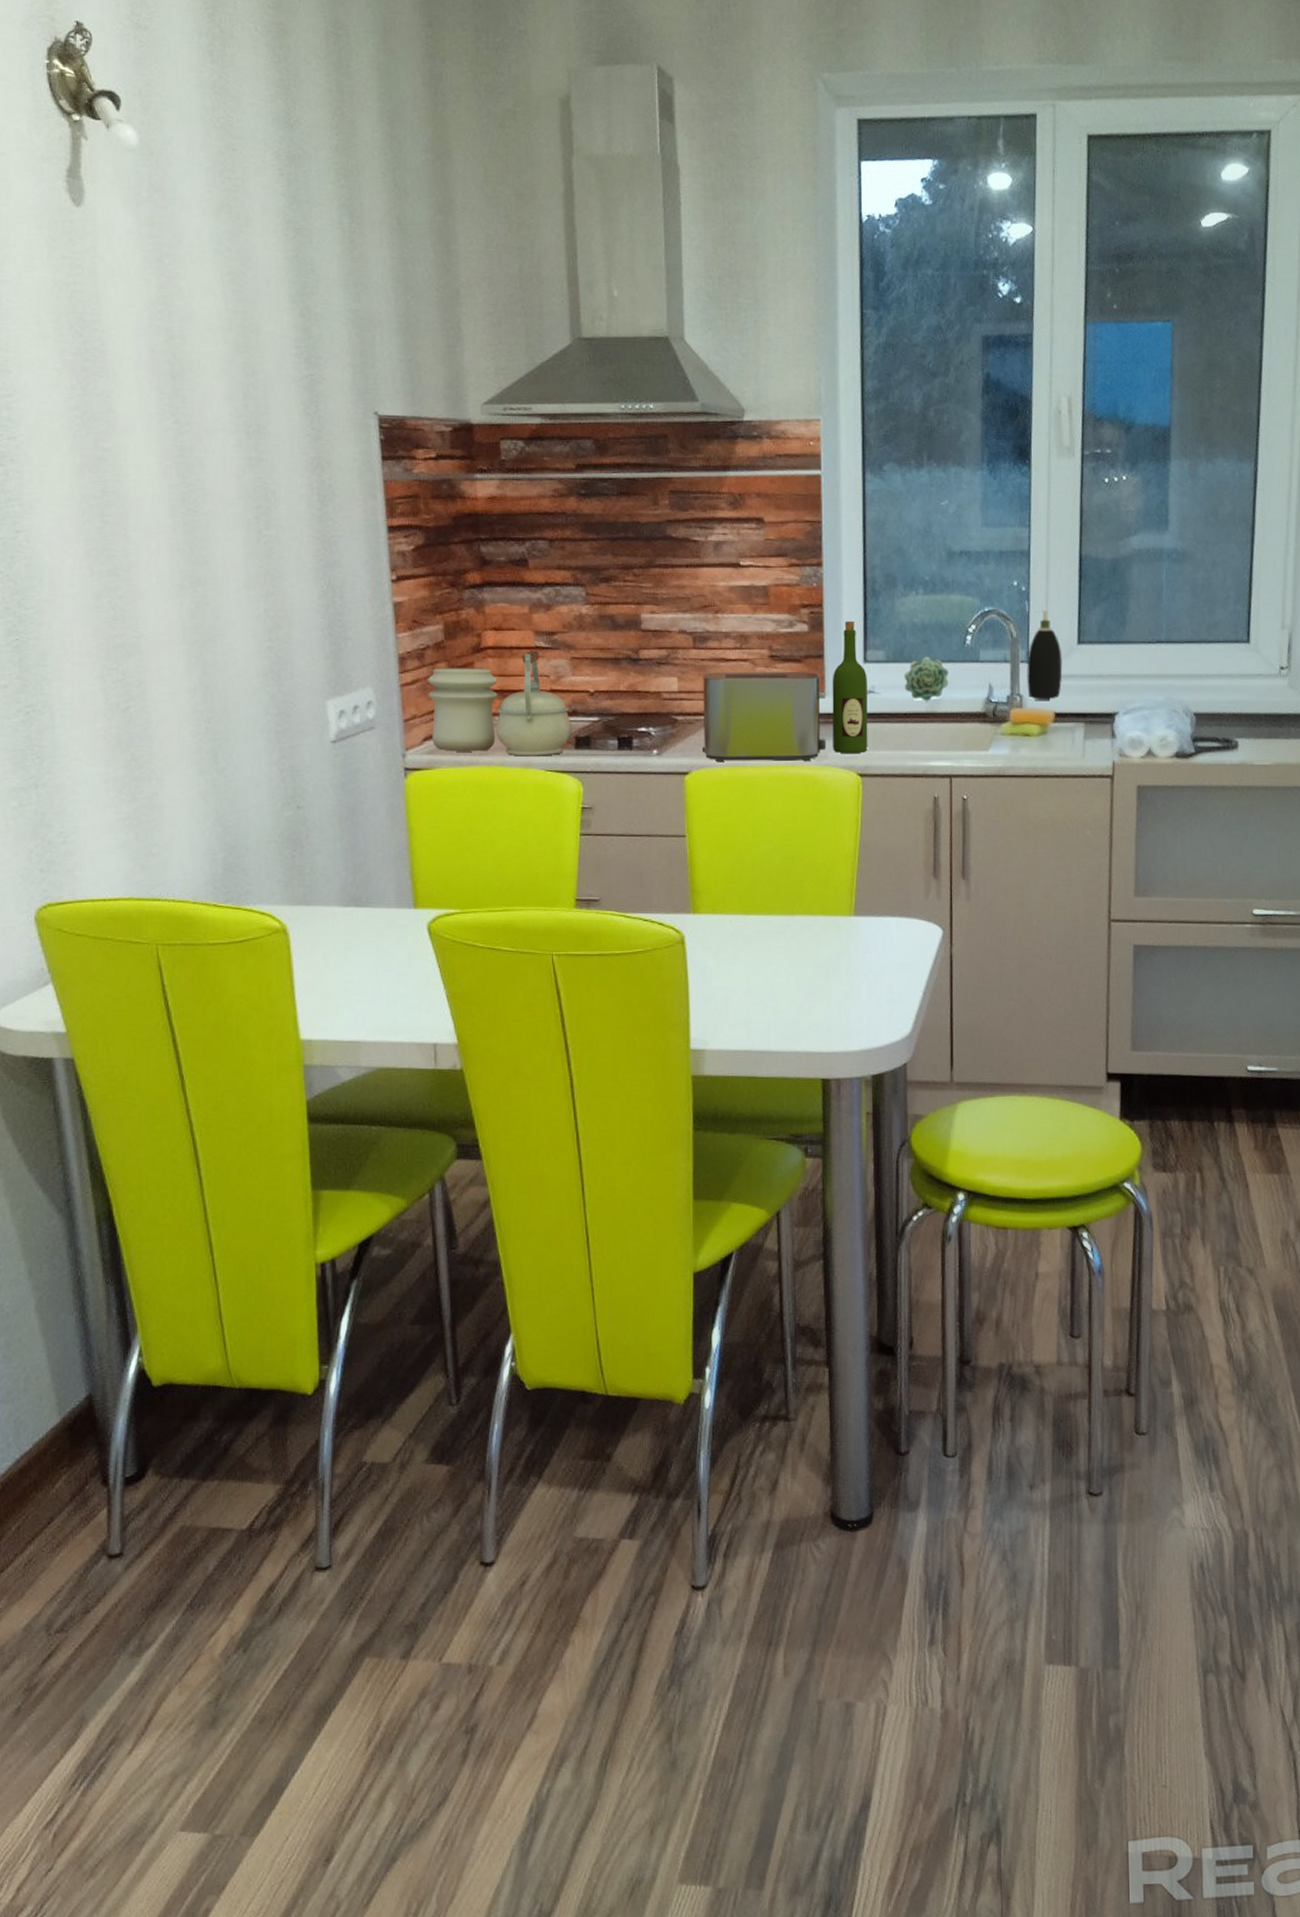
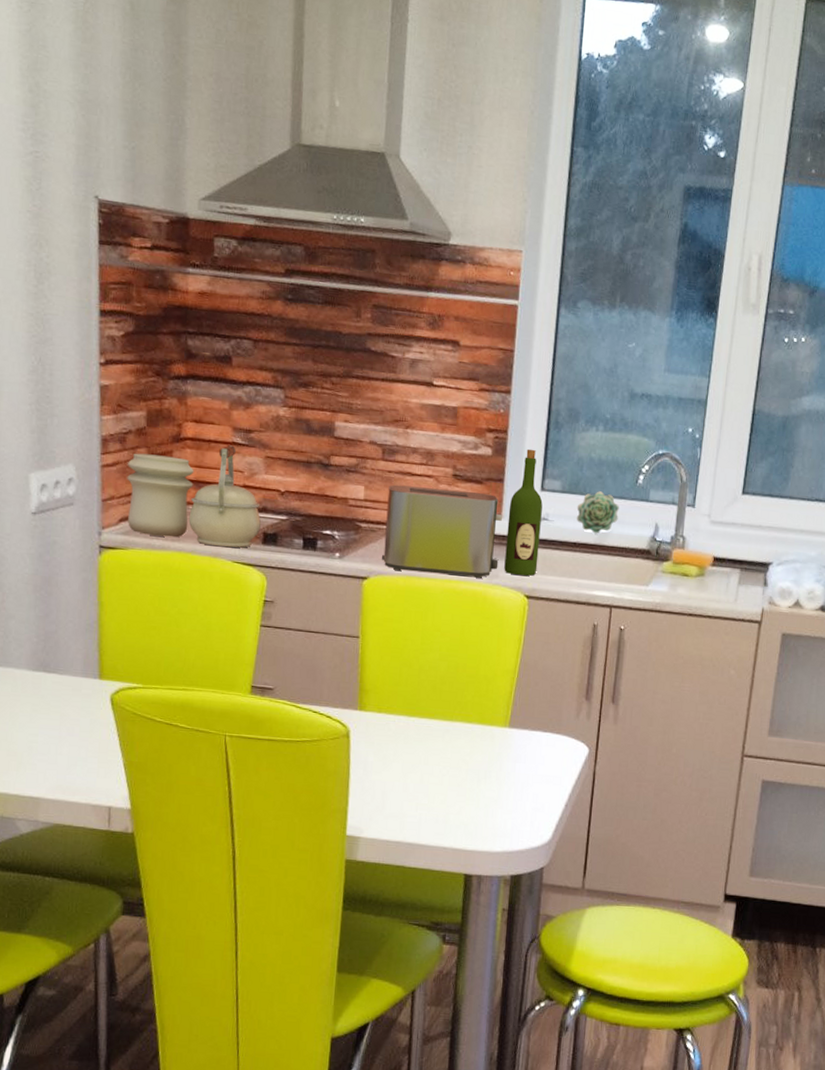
soap dispenser: present [1027,610,1063,700] -> none [690,458,727,545]

